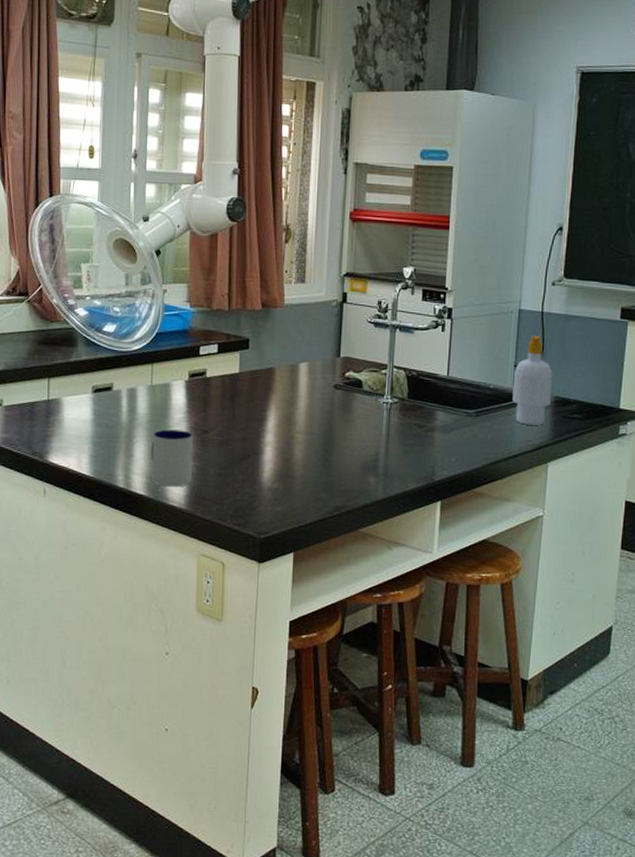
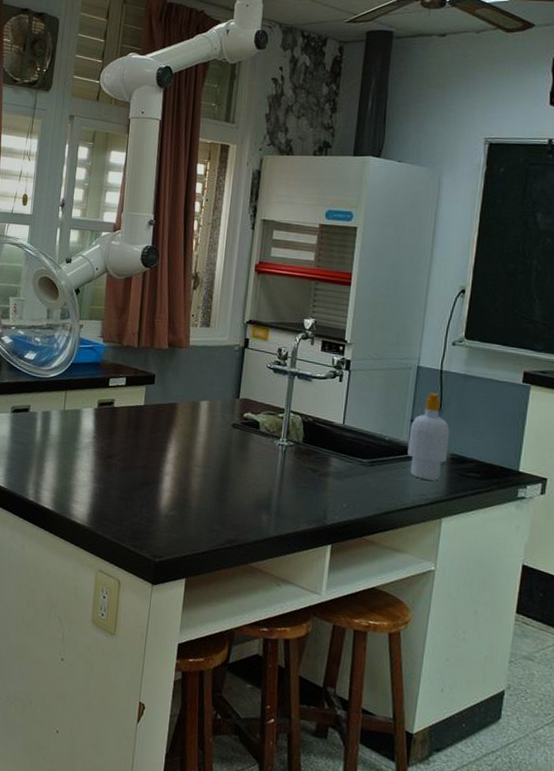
mug: present [151,429,193,487] -> none [58,451,99,506]

